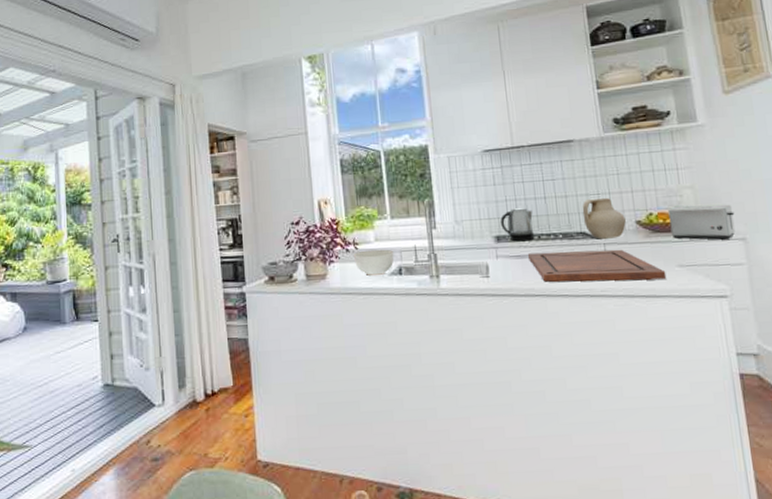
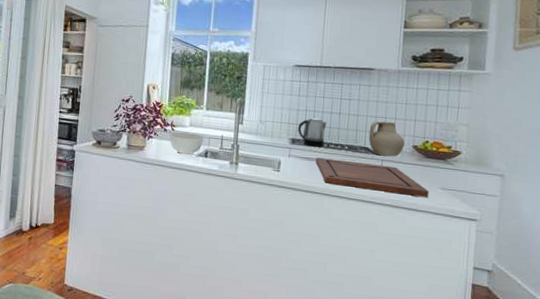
toaster: present [668,204,736,240] -> none [441,138,499,174]

